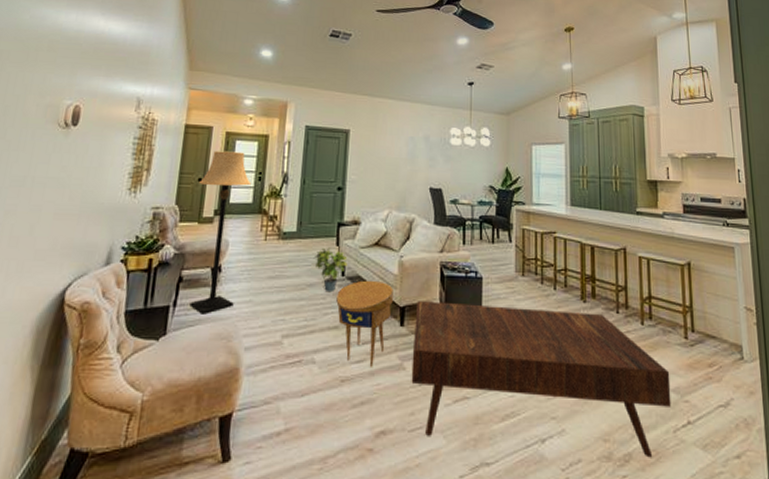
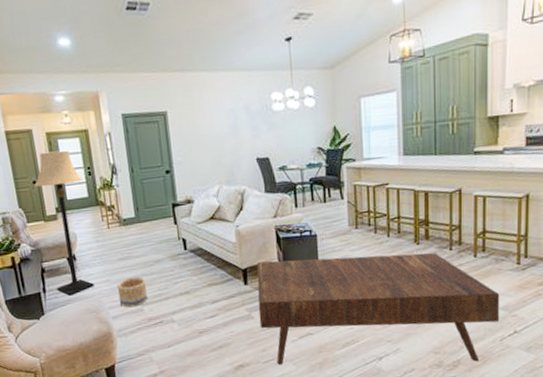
basket: none [258,300,293,338] -> present [117,277,147,308]
potted plant: present [313,247,348,291] -> none [155,227,188,264]
side table: present [336,280,393,367] -> none [183,250,235,319]

